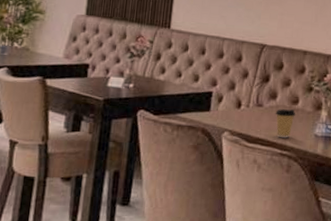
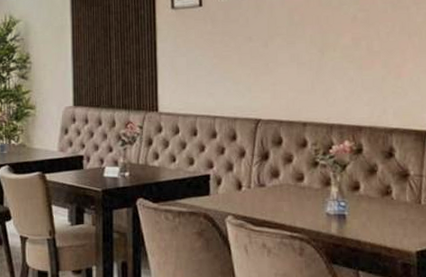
coffee cup: present [275,109,296,138] -> none [280,187,303,219]

